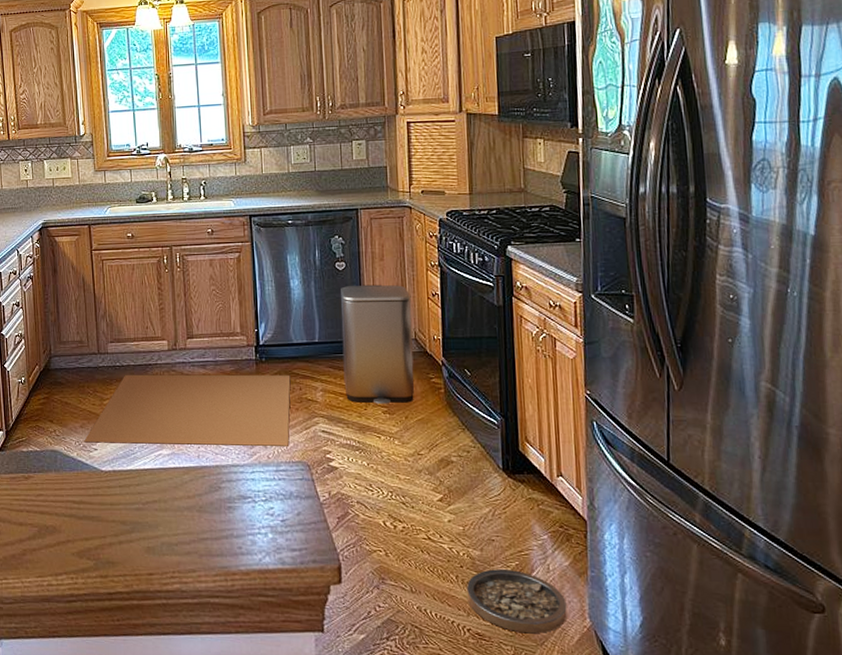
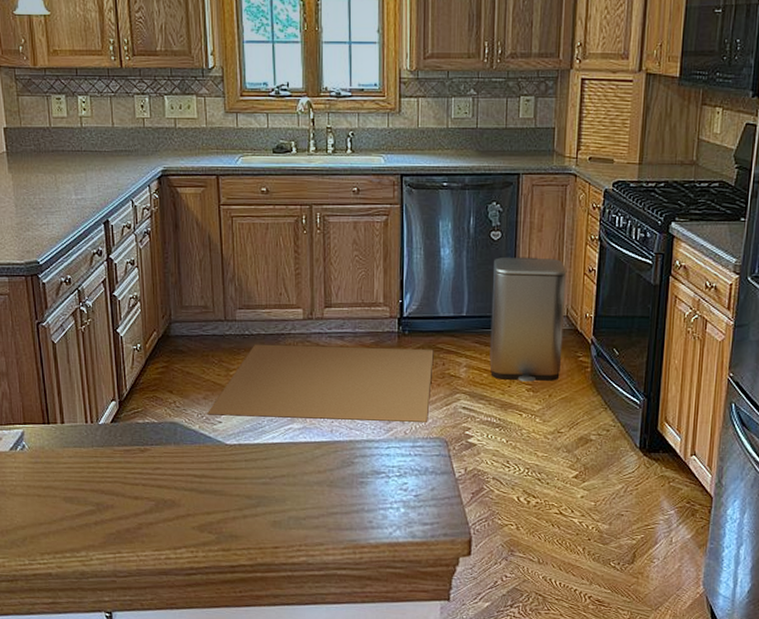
pet bowl: present [466,569,567,634] -> none [591,542,684,600]

